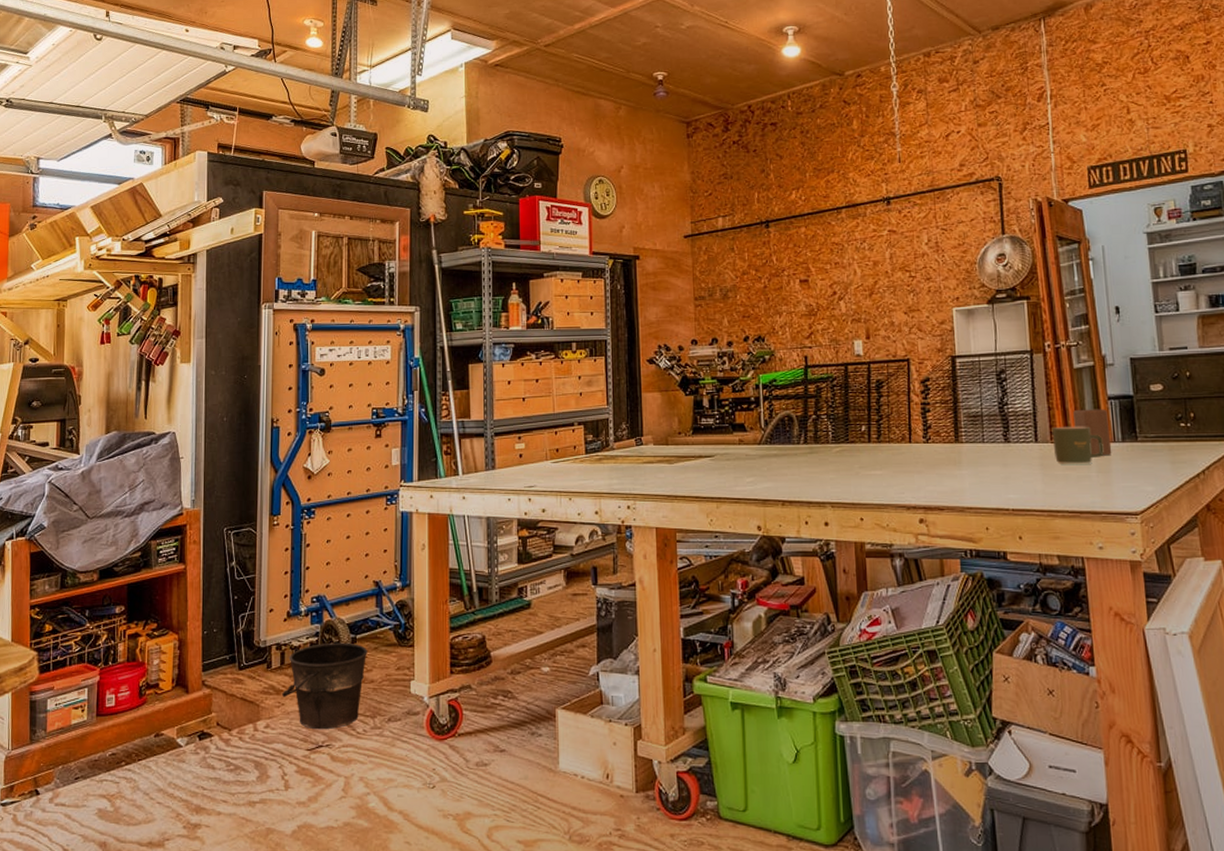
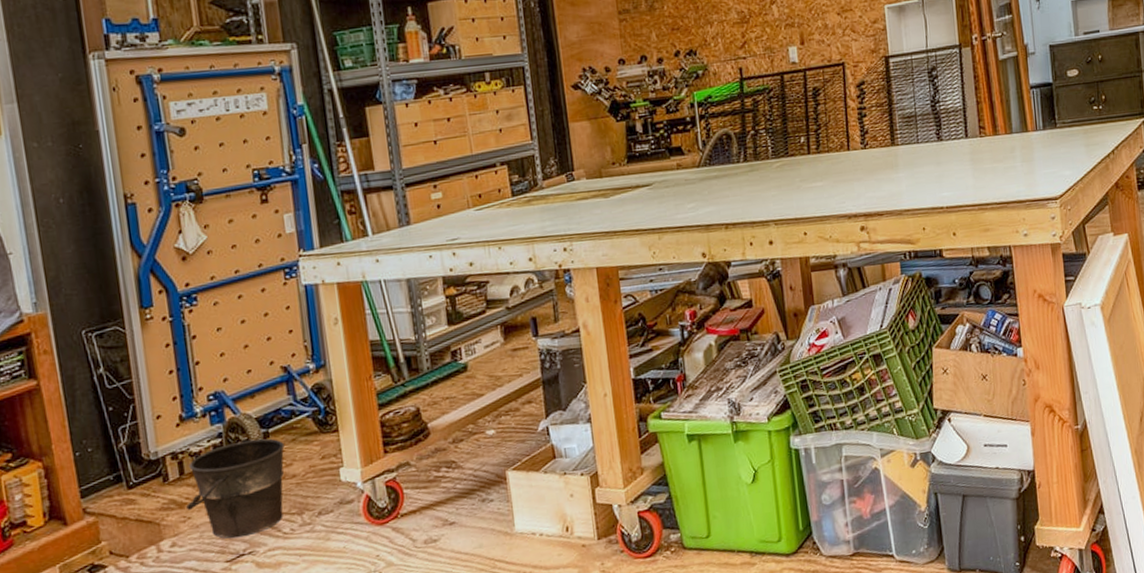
mug: present [1051,426,1104,466] -> none [980,117,1027,158]
wooden block: present [1073,409,1112,456] -> none [999,98,1035,145]

